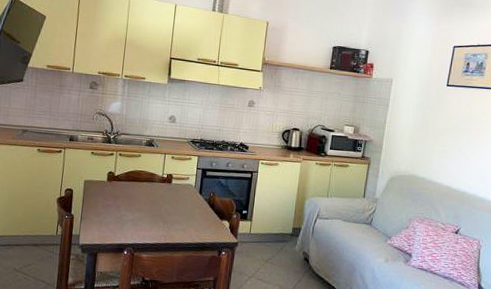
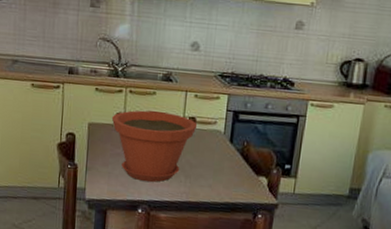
plant pot: none [104,169,173,228] -> present [111,110,196,183]

